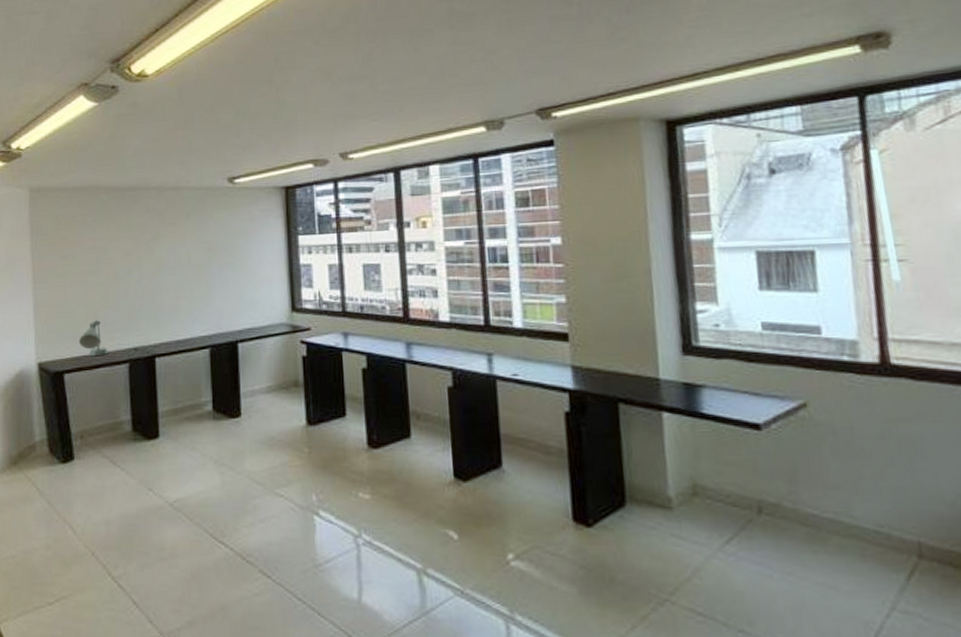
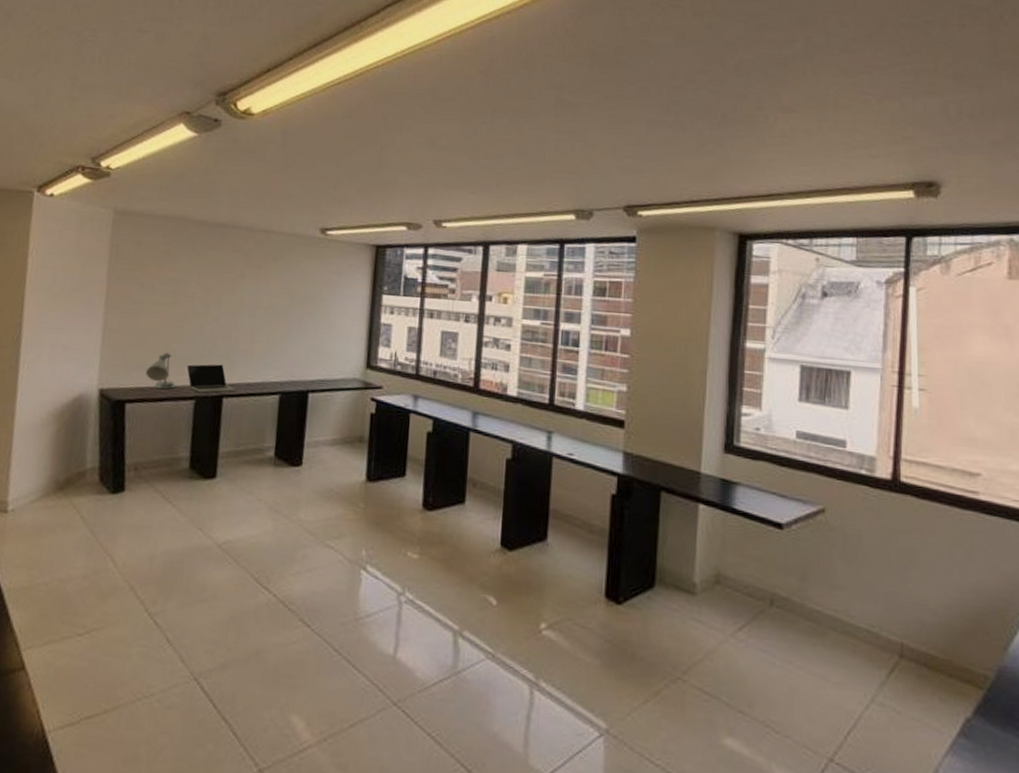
laptop: none [117,325,167,356] -> present [186,364,236,394]

